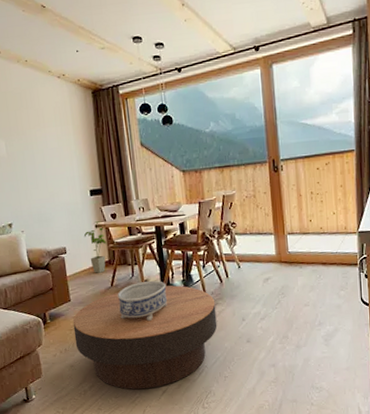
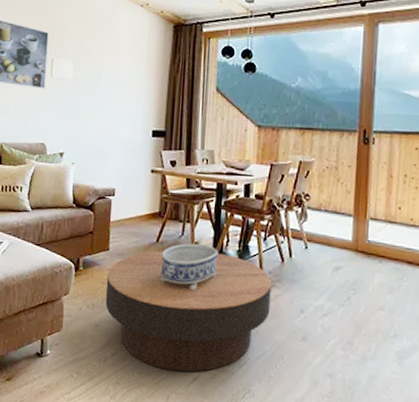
house plant: present [83,221,108,273] -> none [136,166,162,225]

